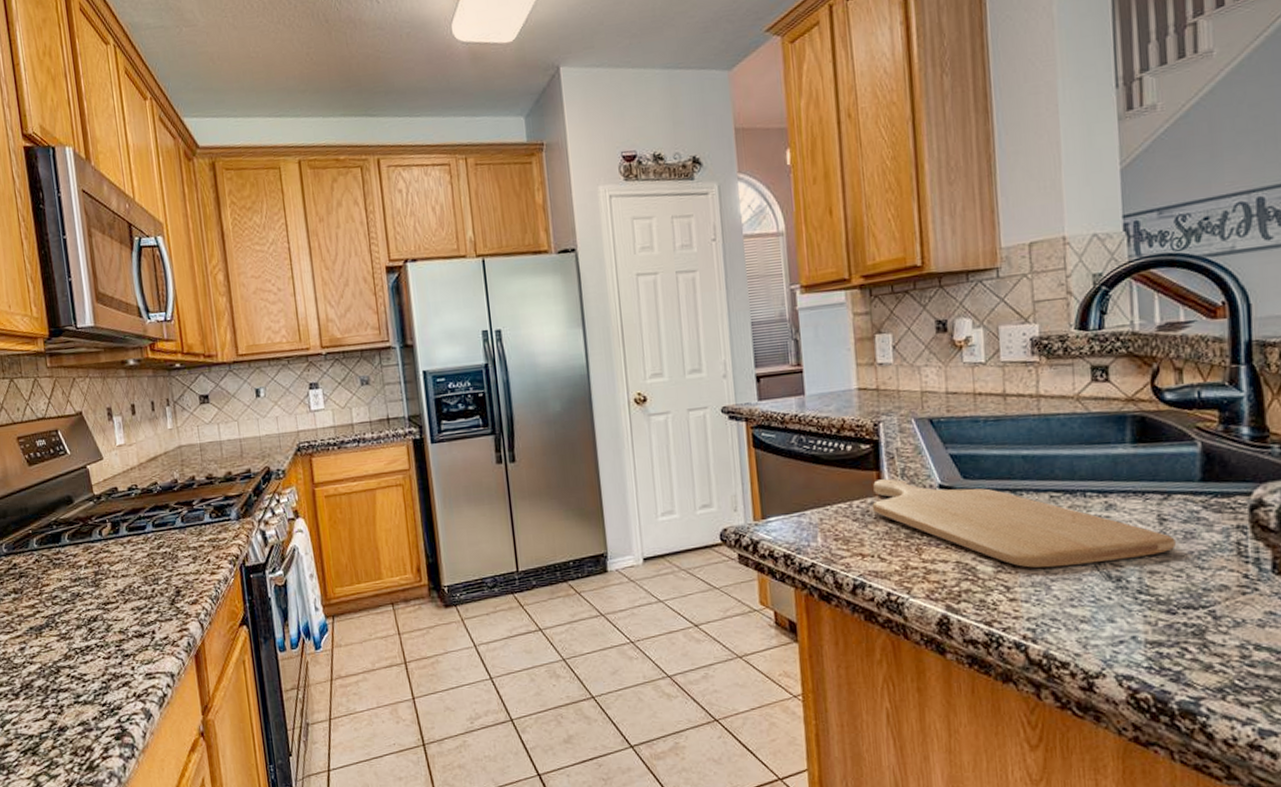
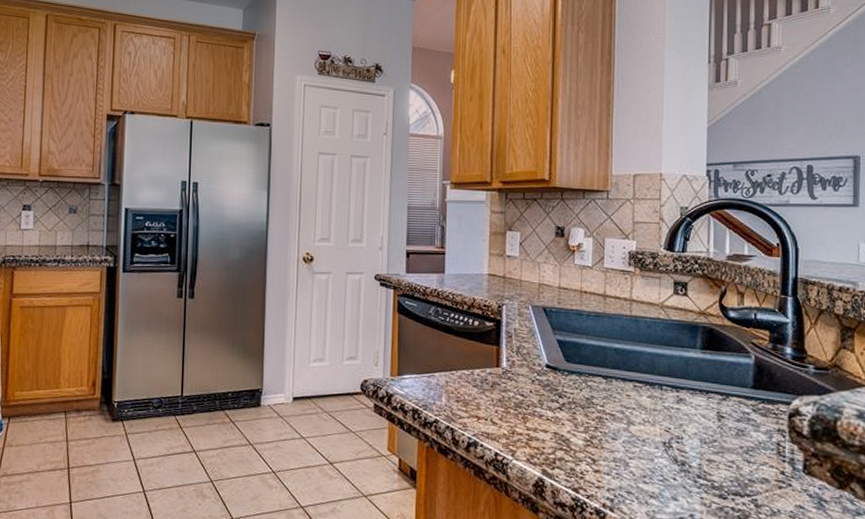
chopping board: present [872,479,1176,568] -> none [490,354,730,448]

